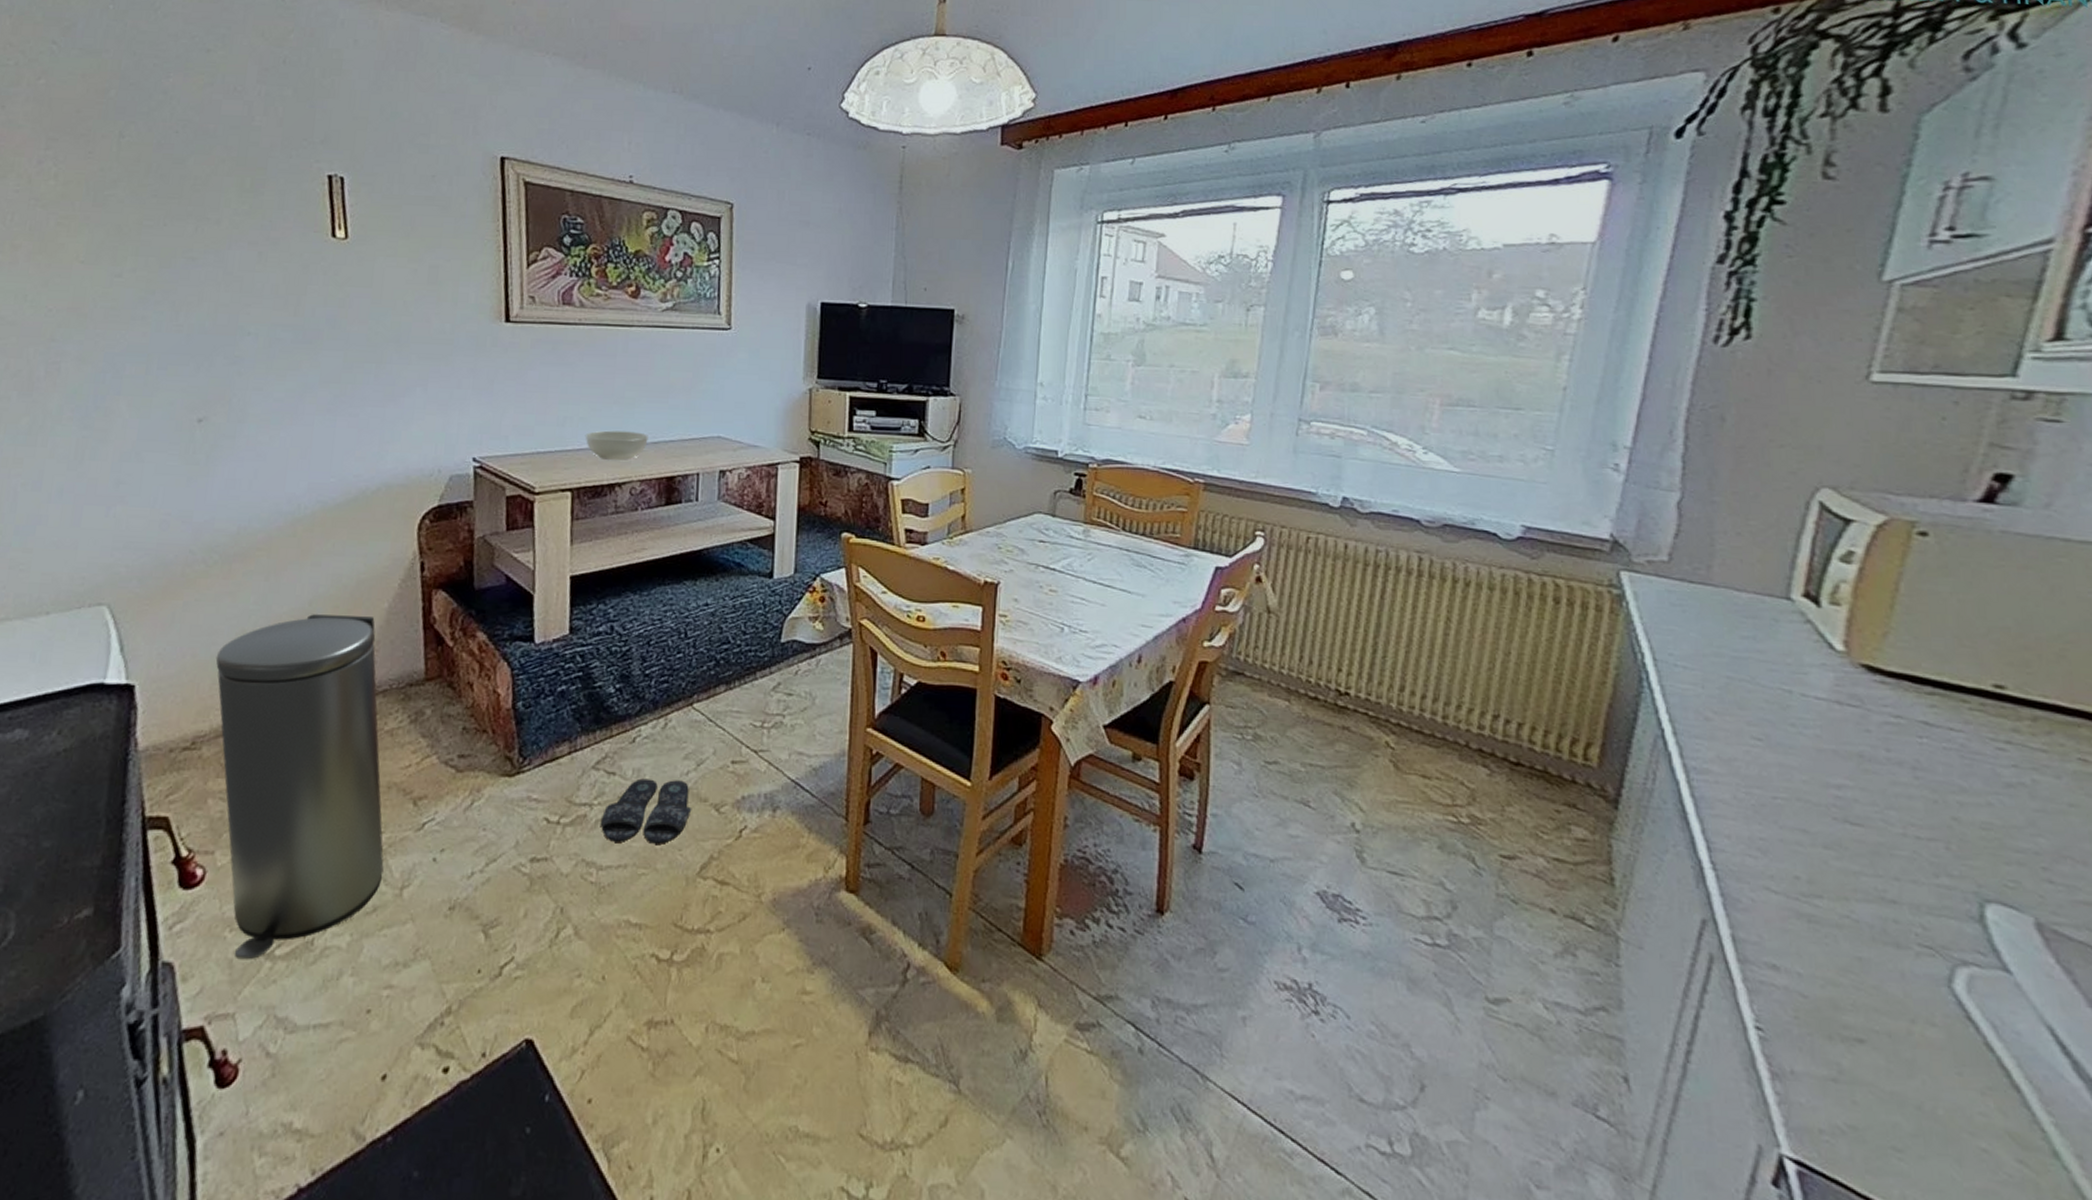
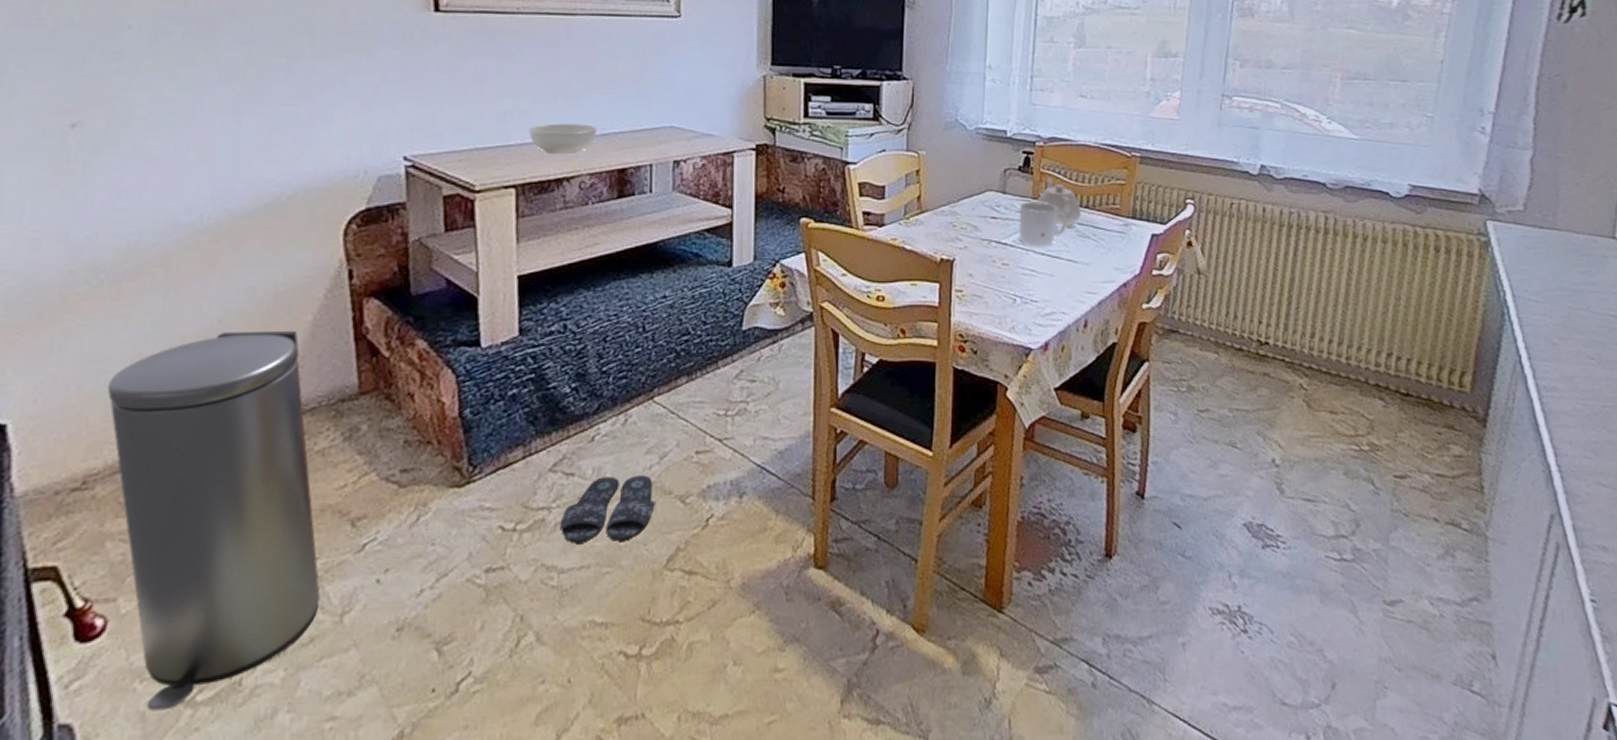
mug: none [1069,526,1123,575] -> present [1019,201,1068,247]
teapot: none [1089,502,1137,557] -> present [1037,178,1081,228]

